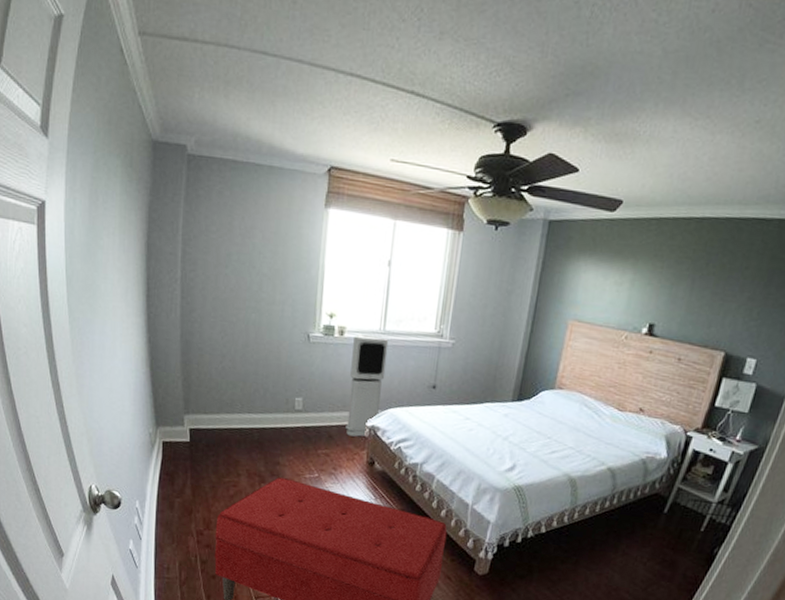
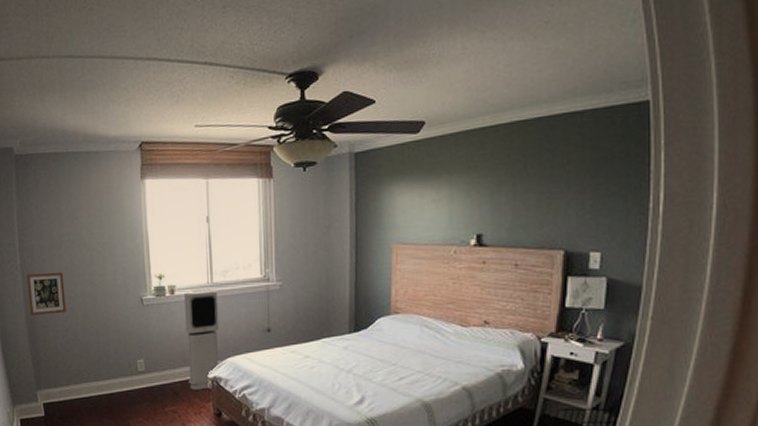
picture frame: none [185,289,228,338] -> present [26,272,66,316]

